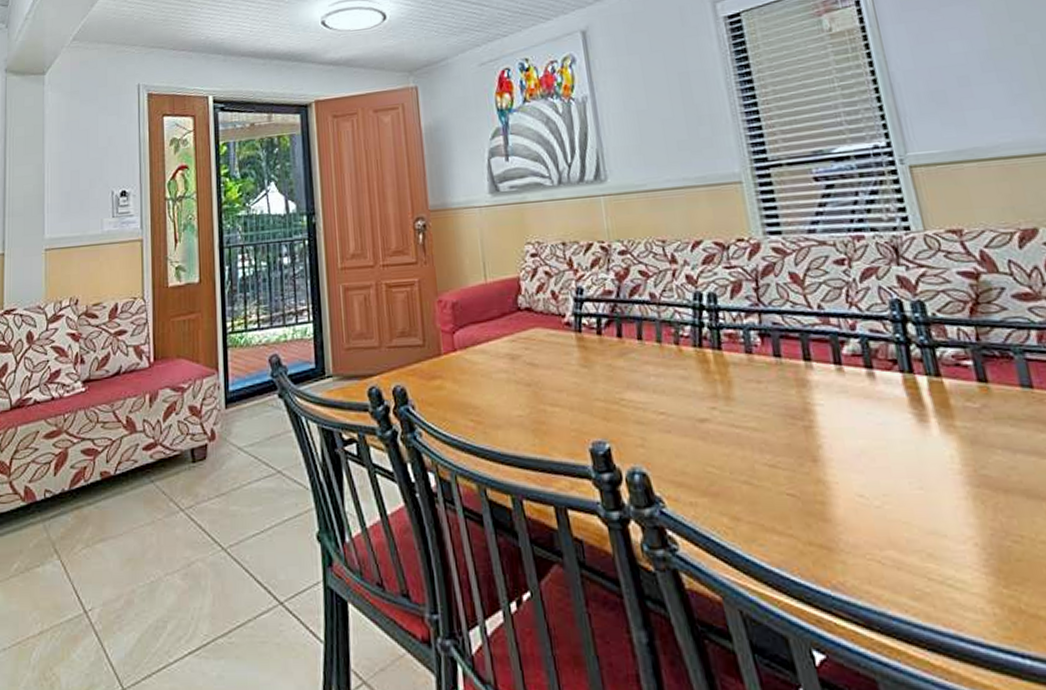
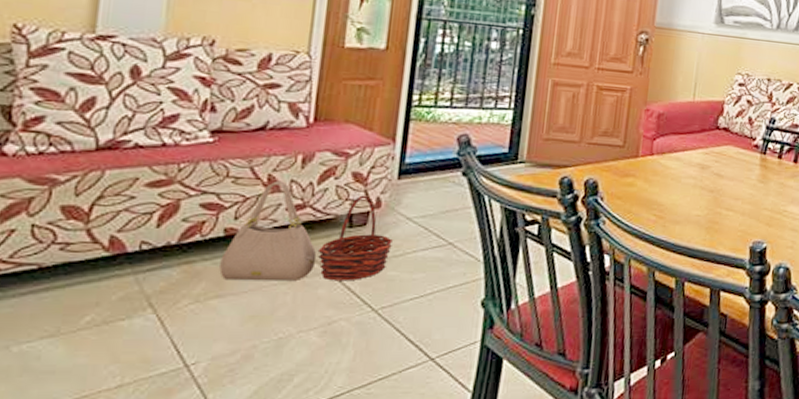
handbag: none [100,421,171,522] -> present [219,181,317,280]
basket: none [171,428,230,519] -> present [317,195,393,281]

